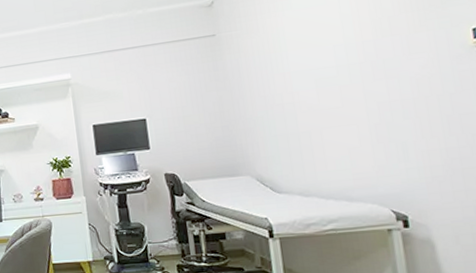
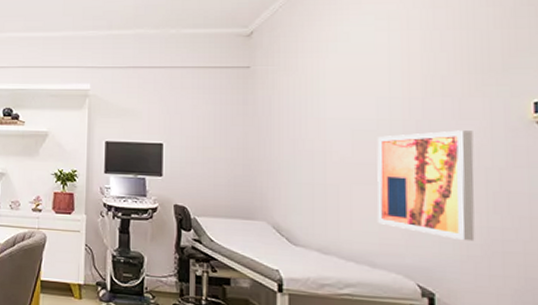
wall art: none [338,63,436,165] -> present [377,130,475,242]

